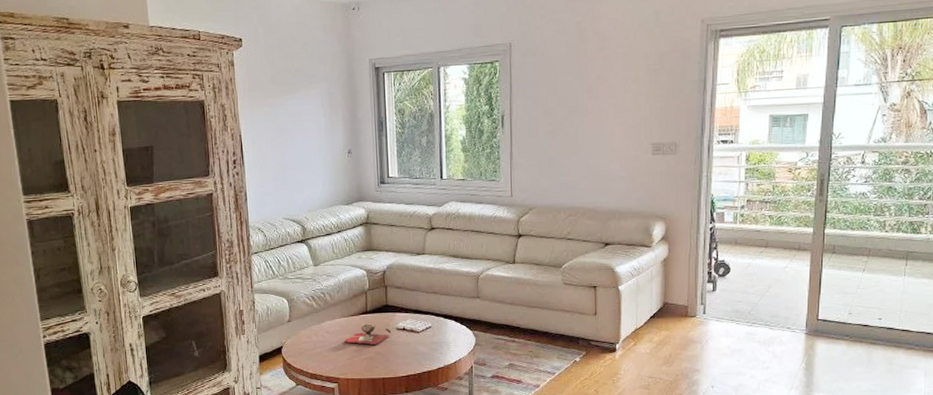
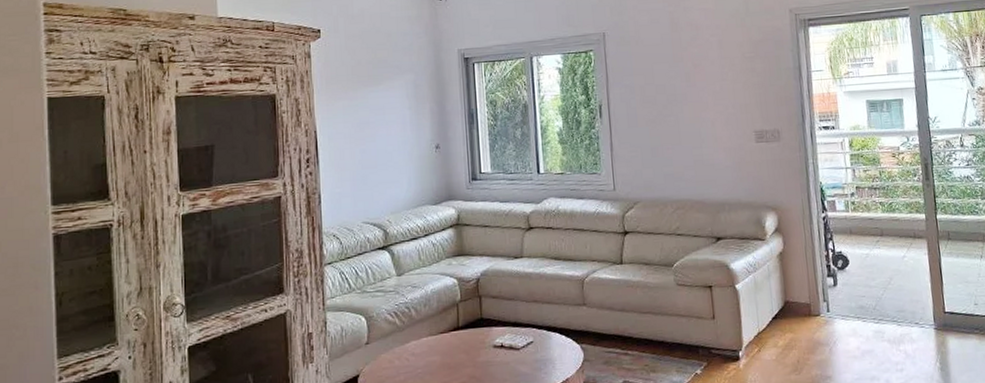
decorative bowl: present [343,323,392,345] -> none [432,340,488,367]

